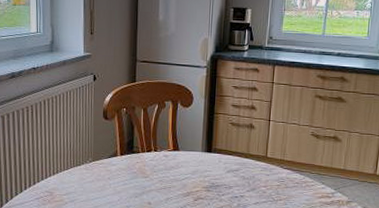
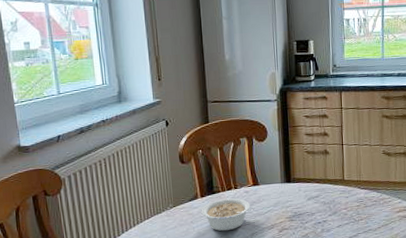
legume: none [119,160,173,192] -> present [201,198,255,232]

